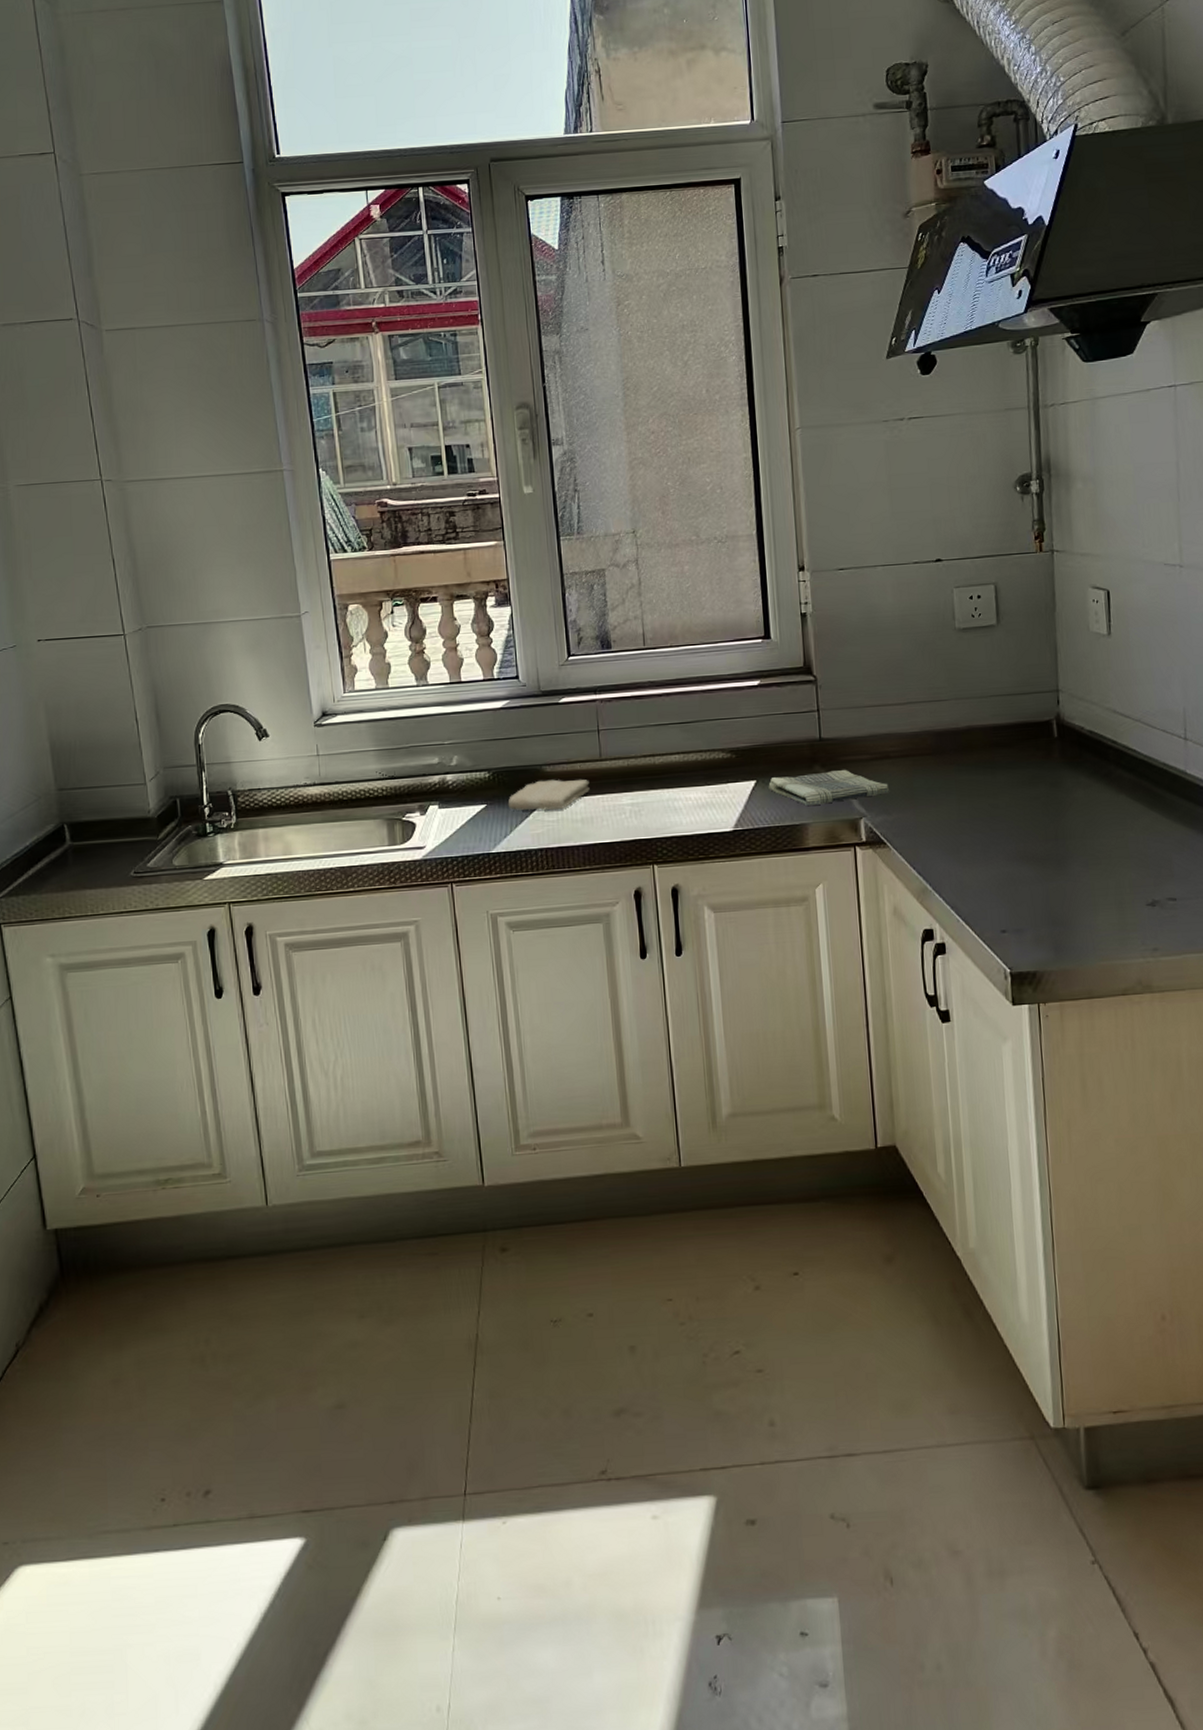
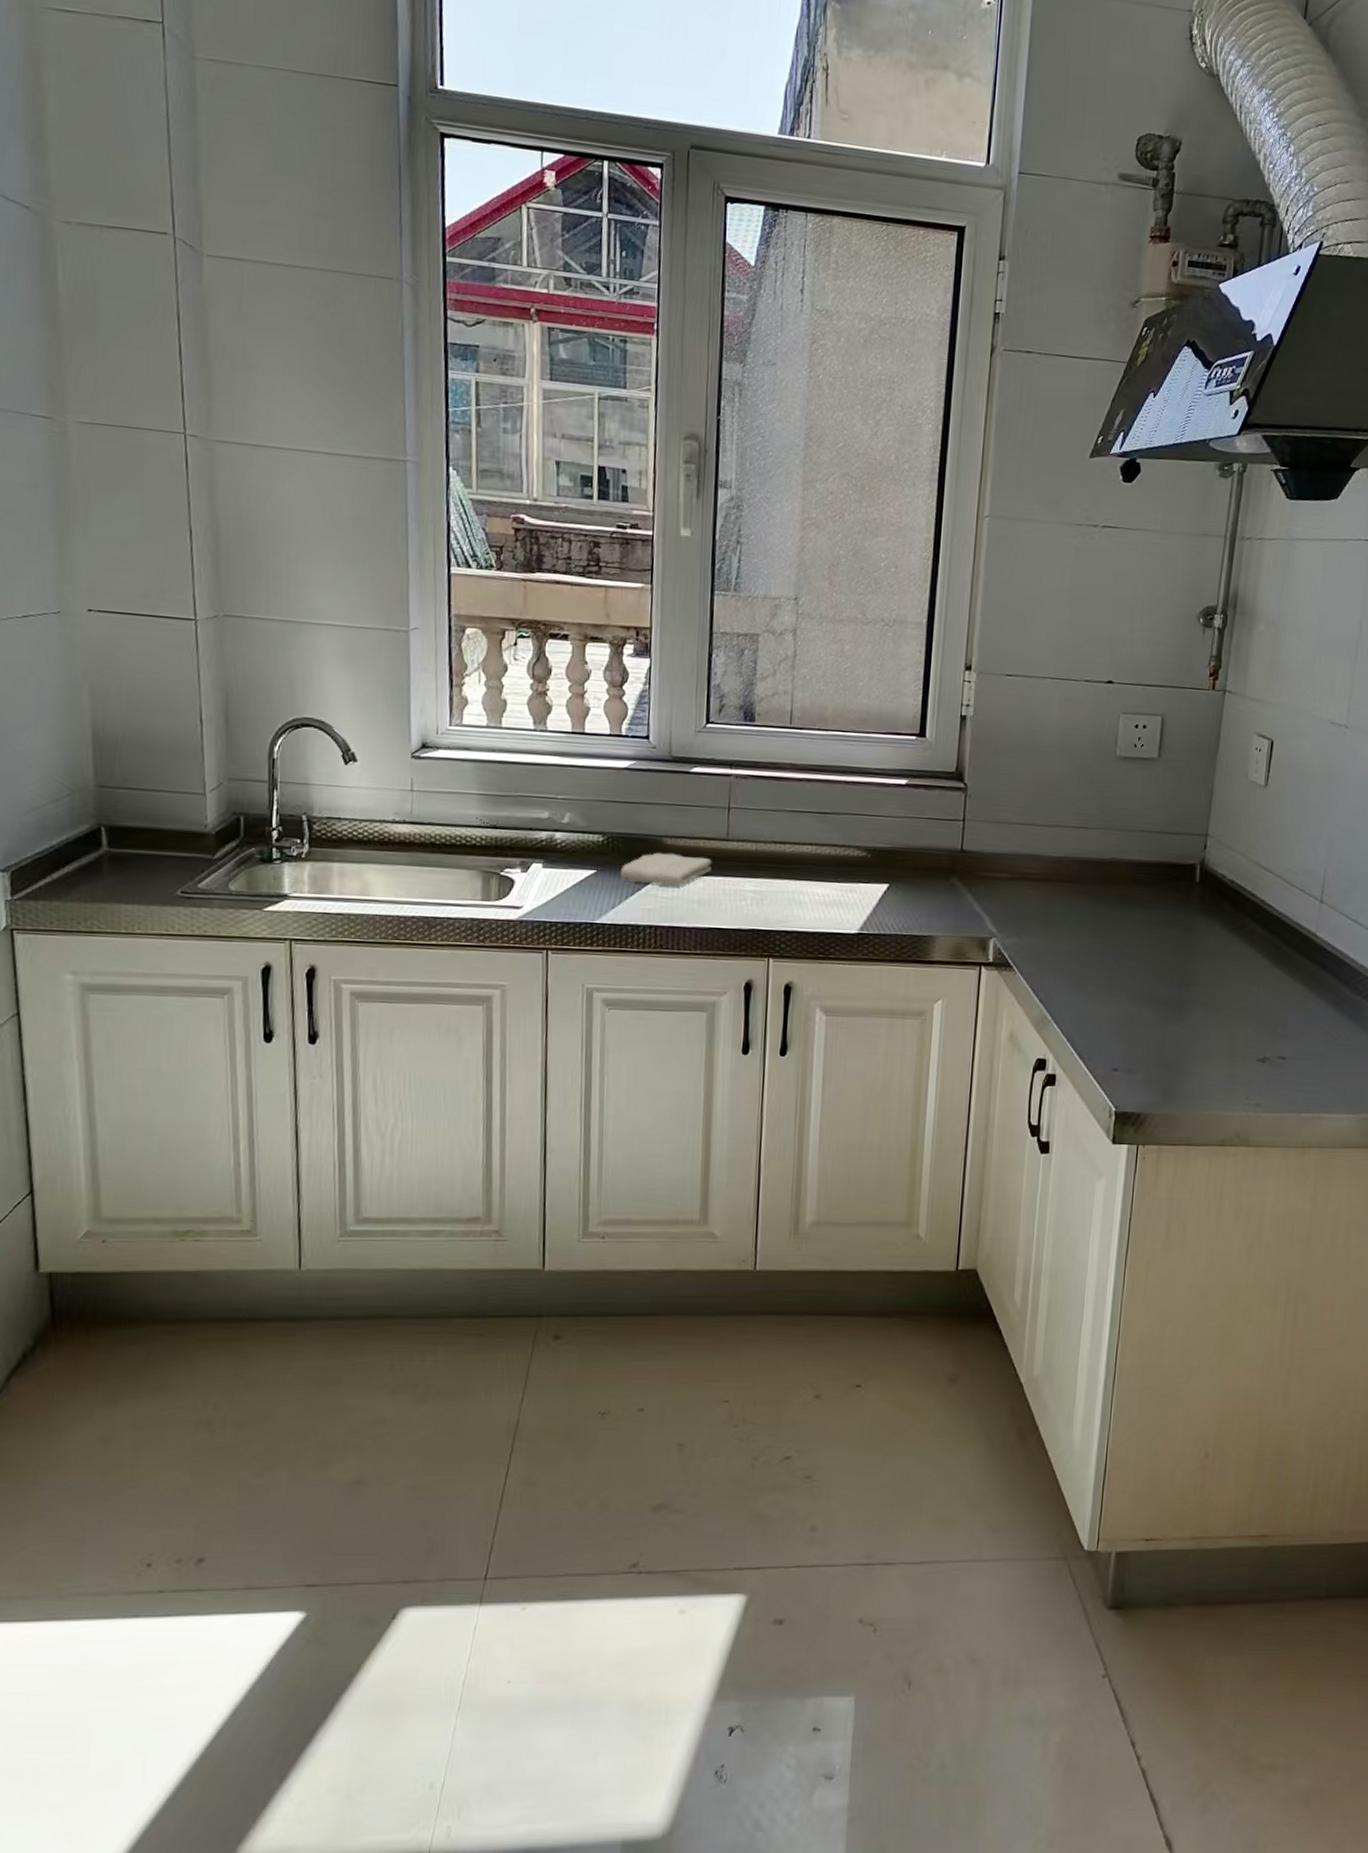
dish towel: present [768,770,890,806] -> none [901,884,1025,919]

